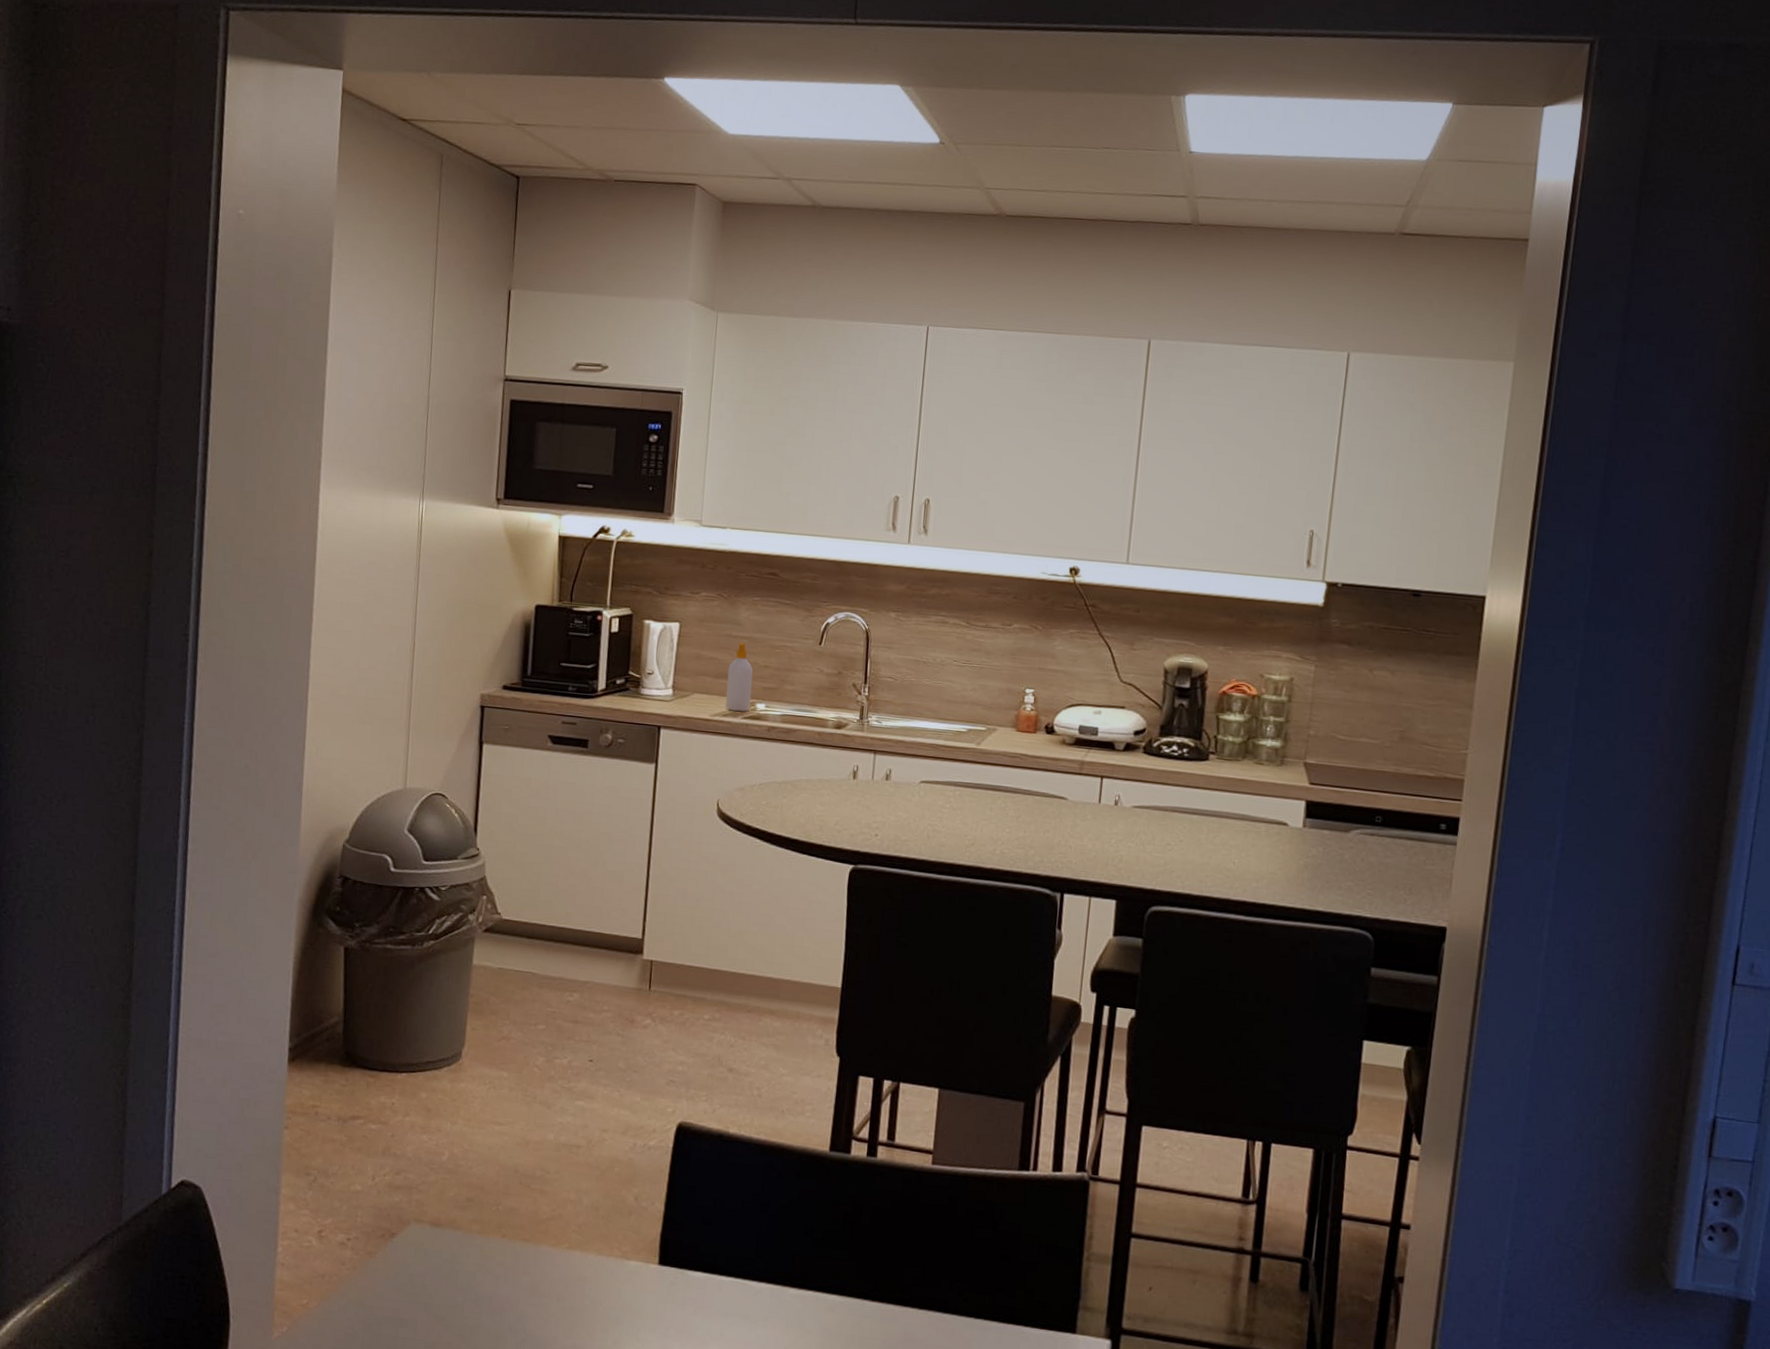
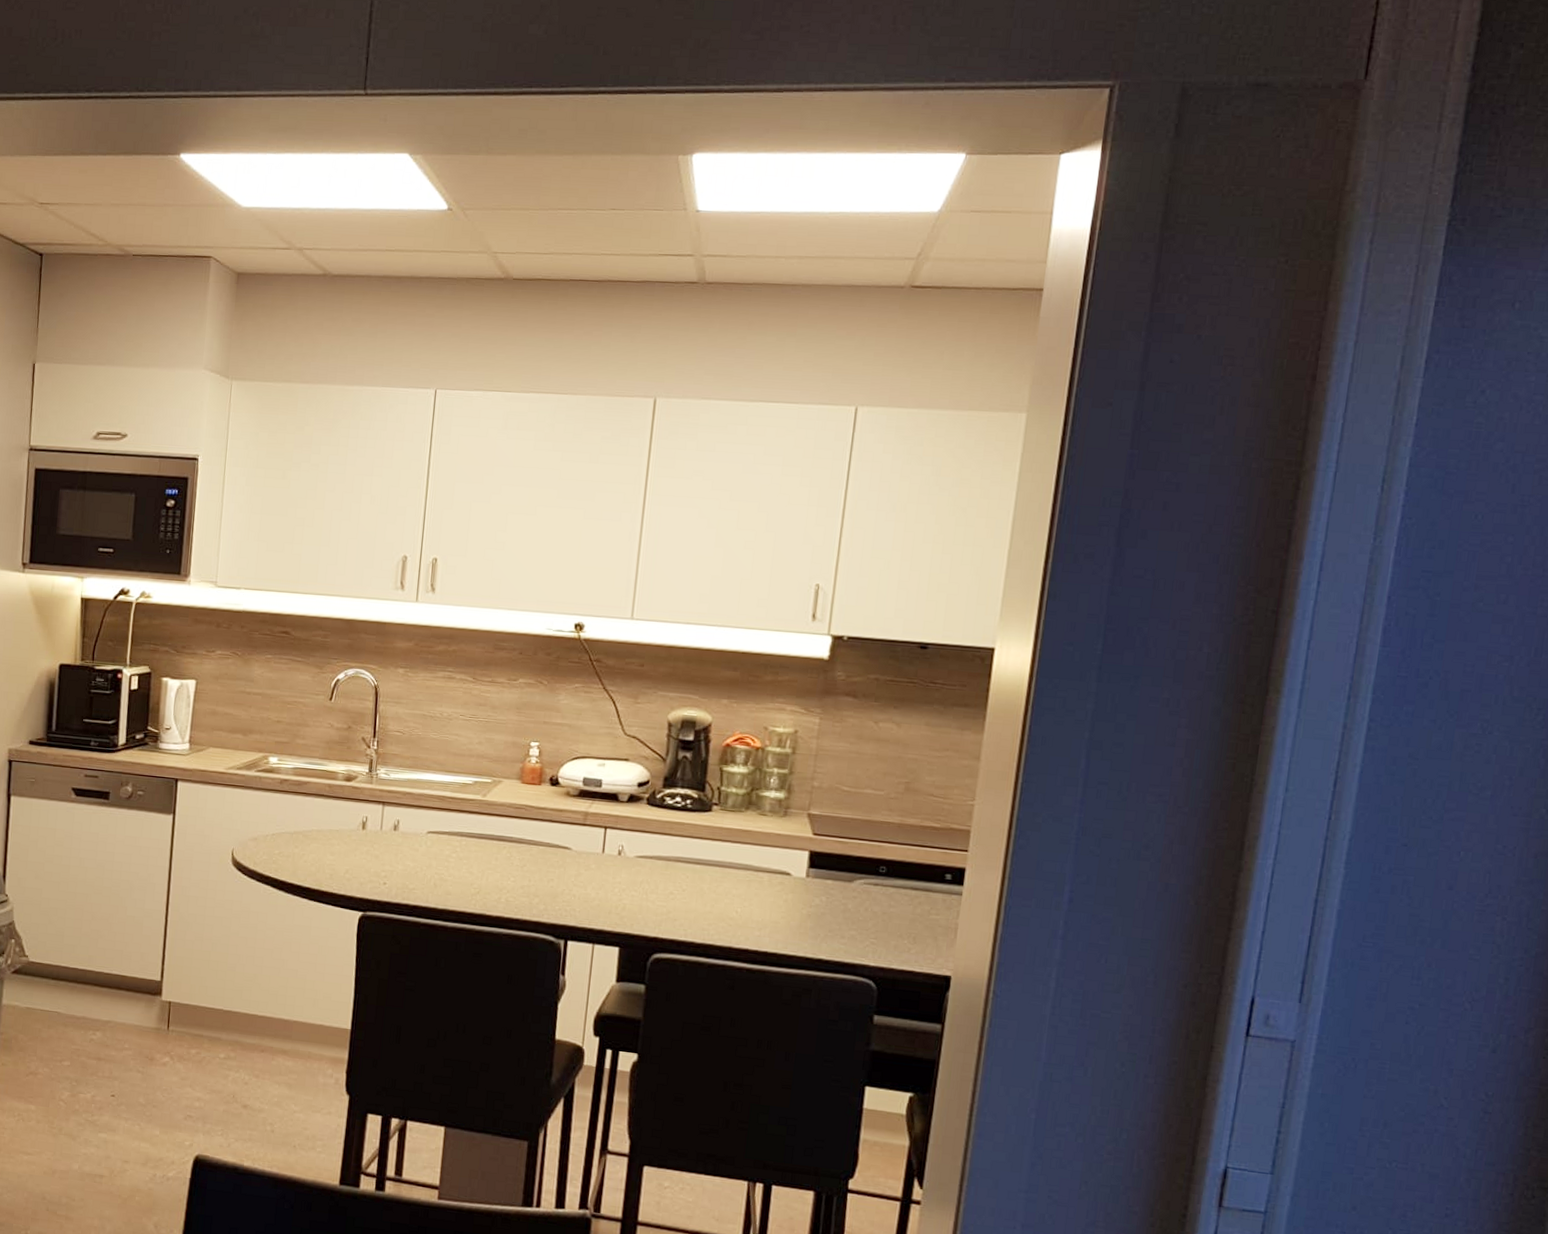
soap bottle: present [725,642,753,712] -> none [240,698,266,765]

